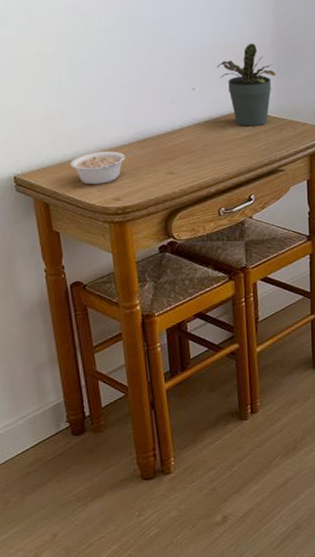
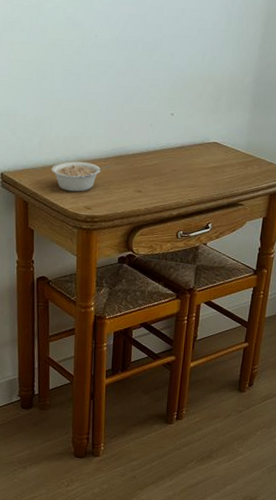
potted plant: present [217,43,276,127] -> none [197,77,252,159]

